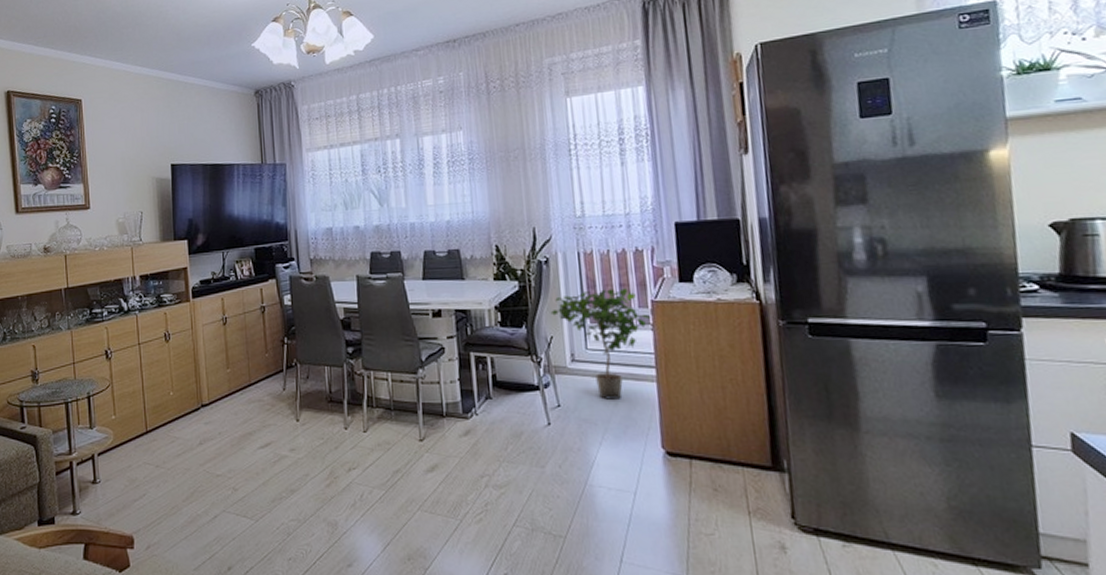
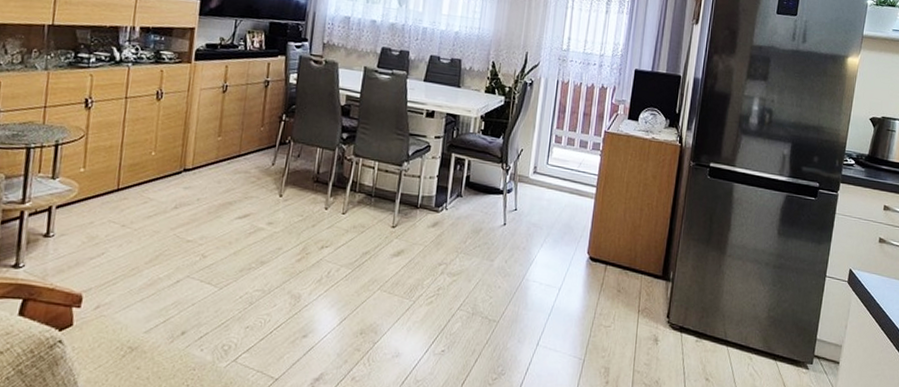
potted plant: present [550,288,652,400] -> none [525,115,602,210]

